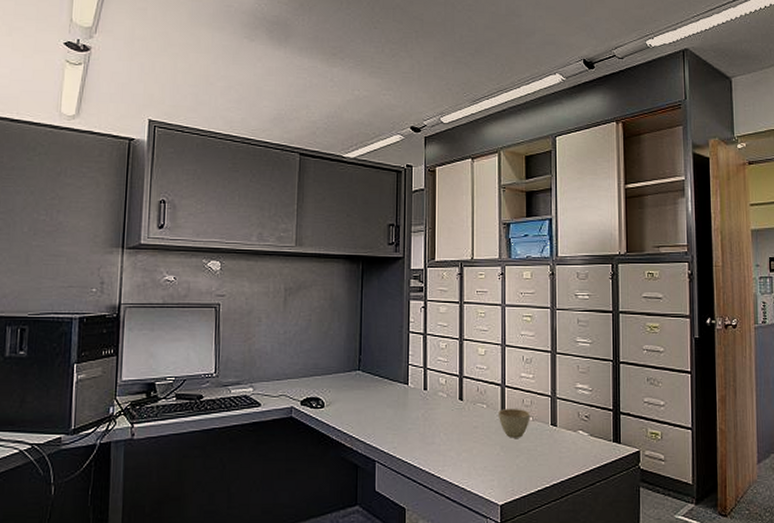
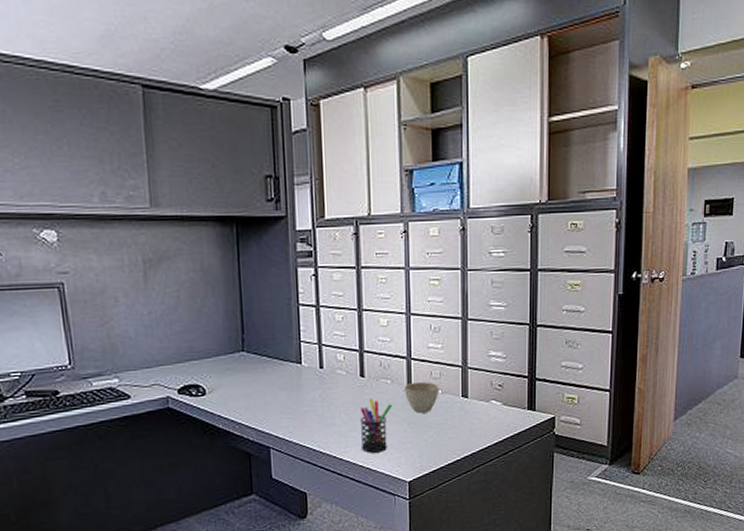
pen holder: none [457,420,487,473] -> present [359,398,392,453]

